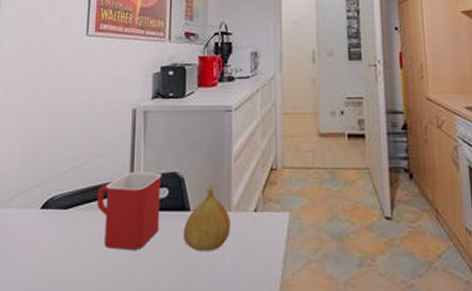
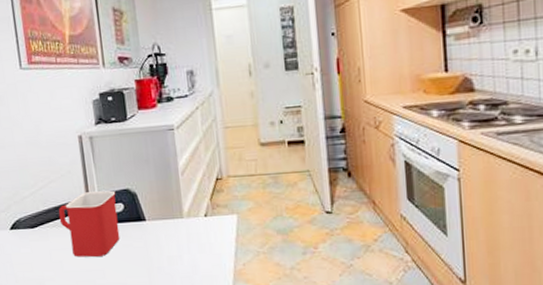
fruit: present [183,187,230,252] -> none [141,199,185,253]

